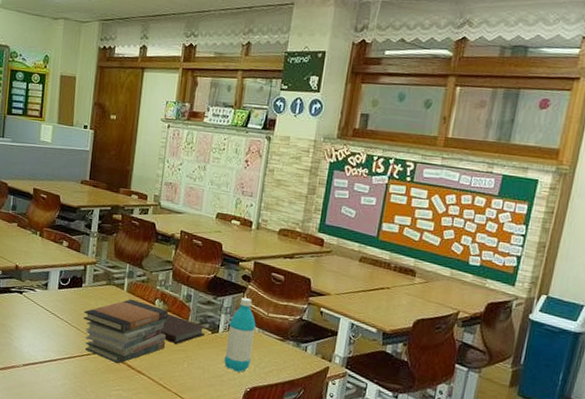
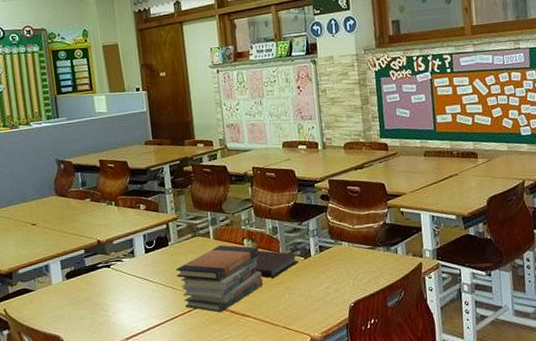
water bottle: present [224,298,256,372] -> none [318,216,348,290]

